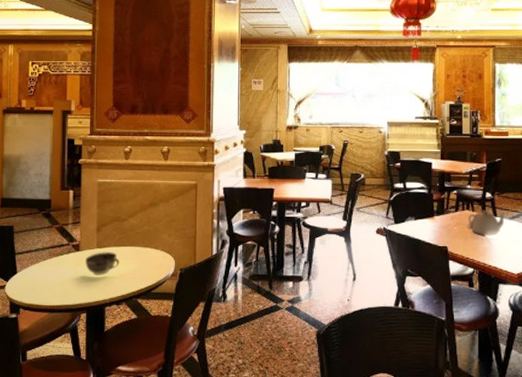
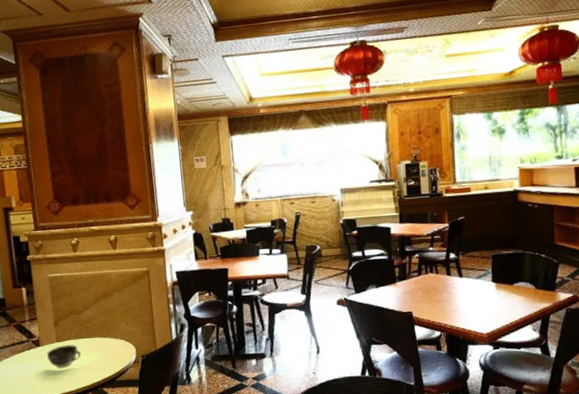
teapot: present [466,210,507,237] -> none [430,271,474,298]

